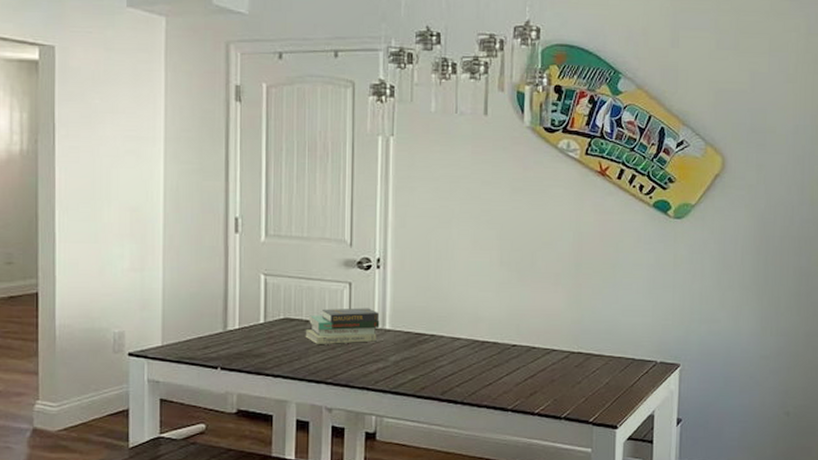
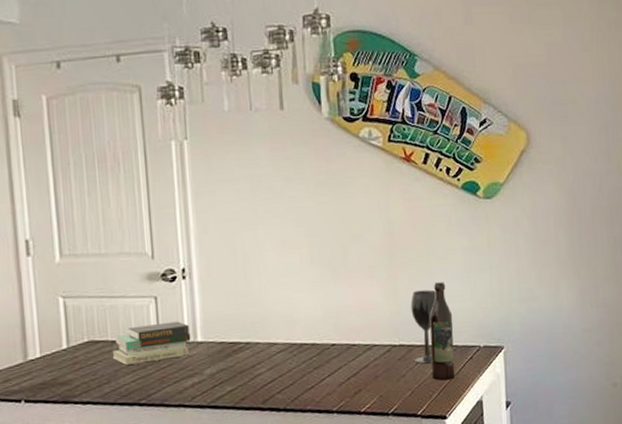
wine glass: none [591,301,618,373] -> present [410,289,436,364]
wine bottle: none [607,294,633,391] -> present [429,281,456,381]

